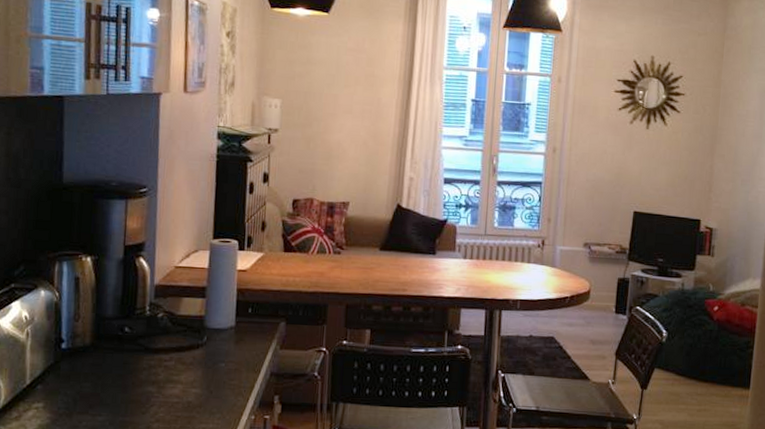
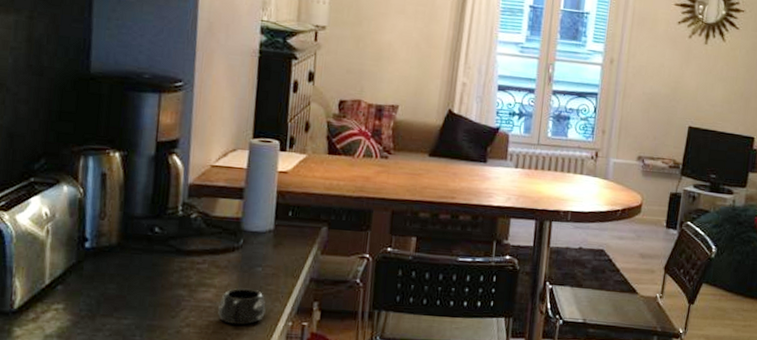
mug: none [185,383,230,419] -> present [218,288,266,325]

